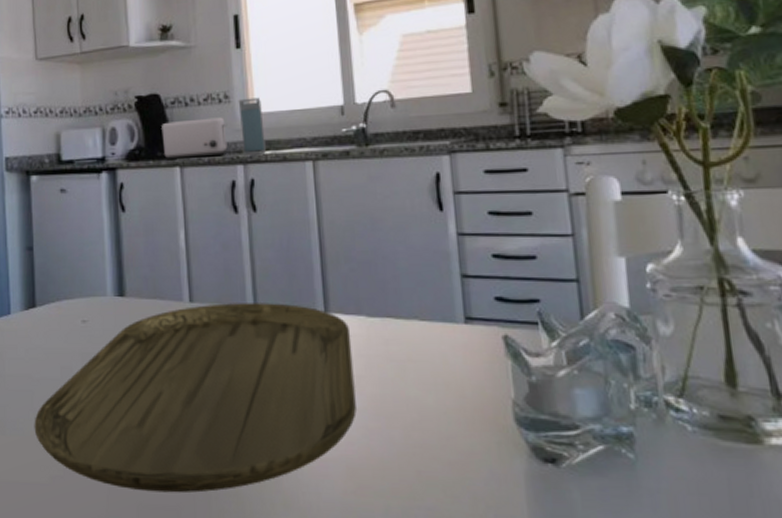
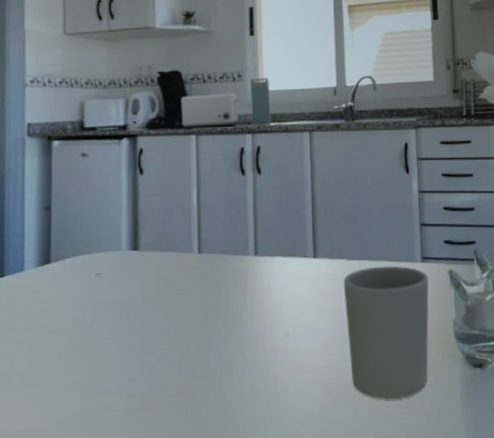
placemat: present [34,303,357,493] -> none [42,251,335,426]
mug: none [362,326,480,492] -> present [343,265,429,399]

